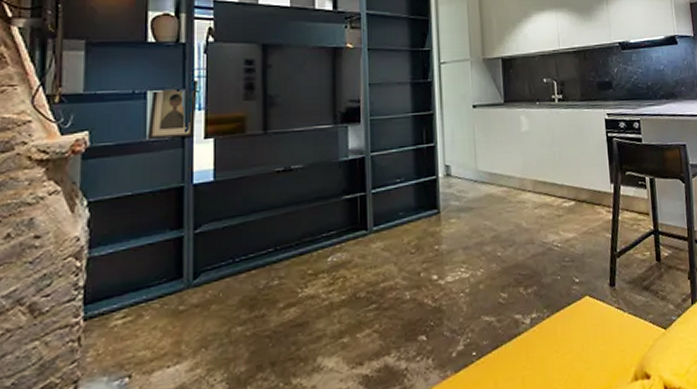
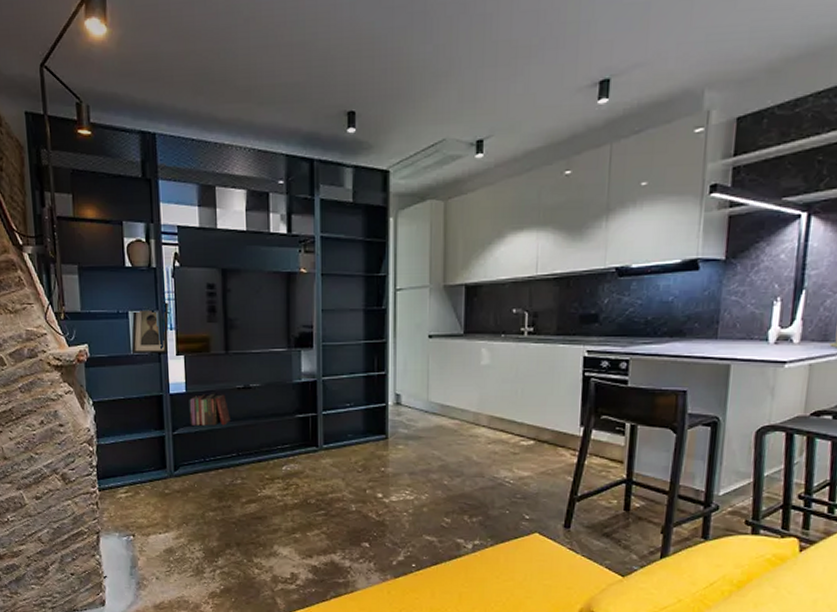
books: none [217,179,267,220] -> present [189,393,230,426]

